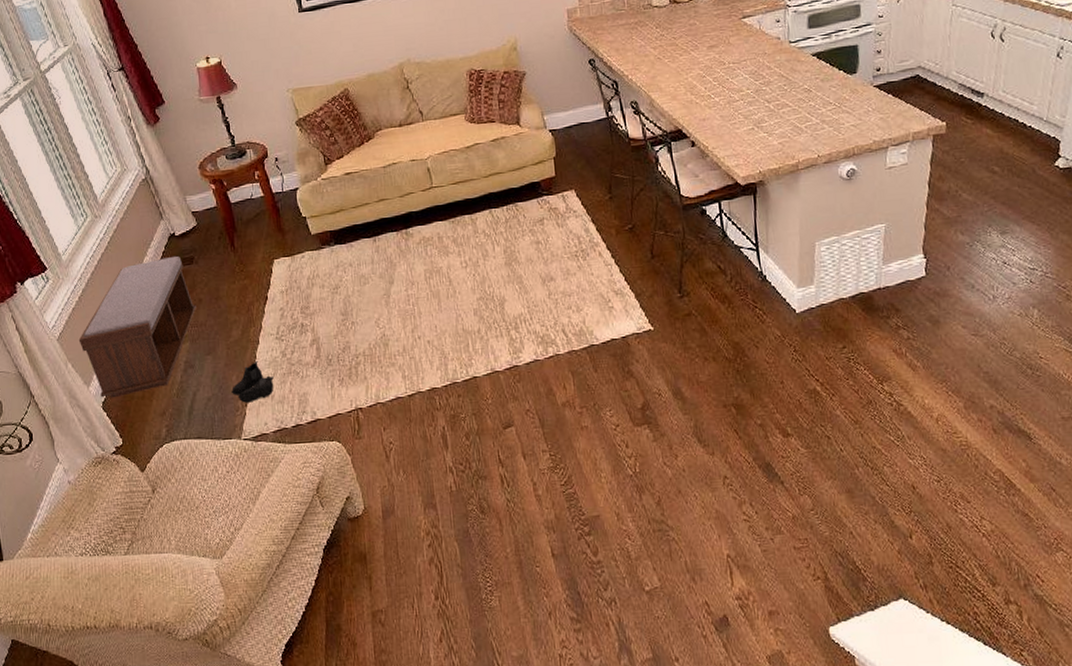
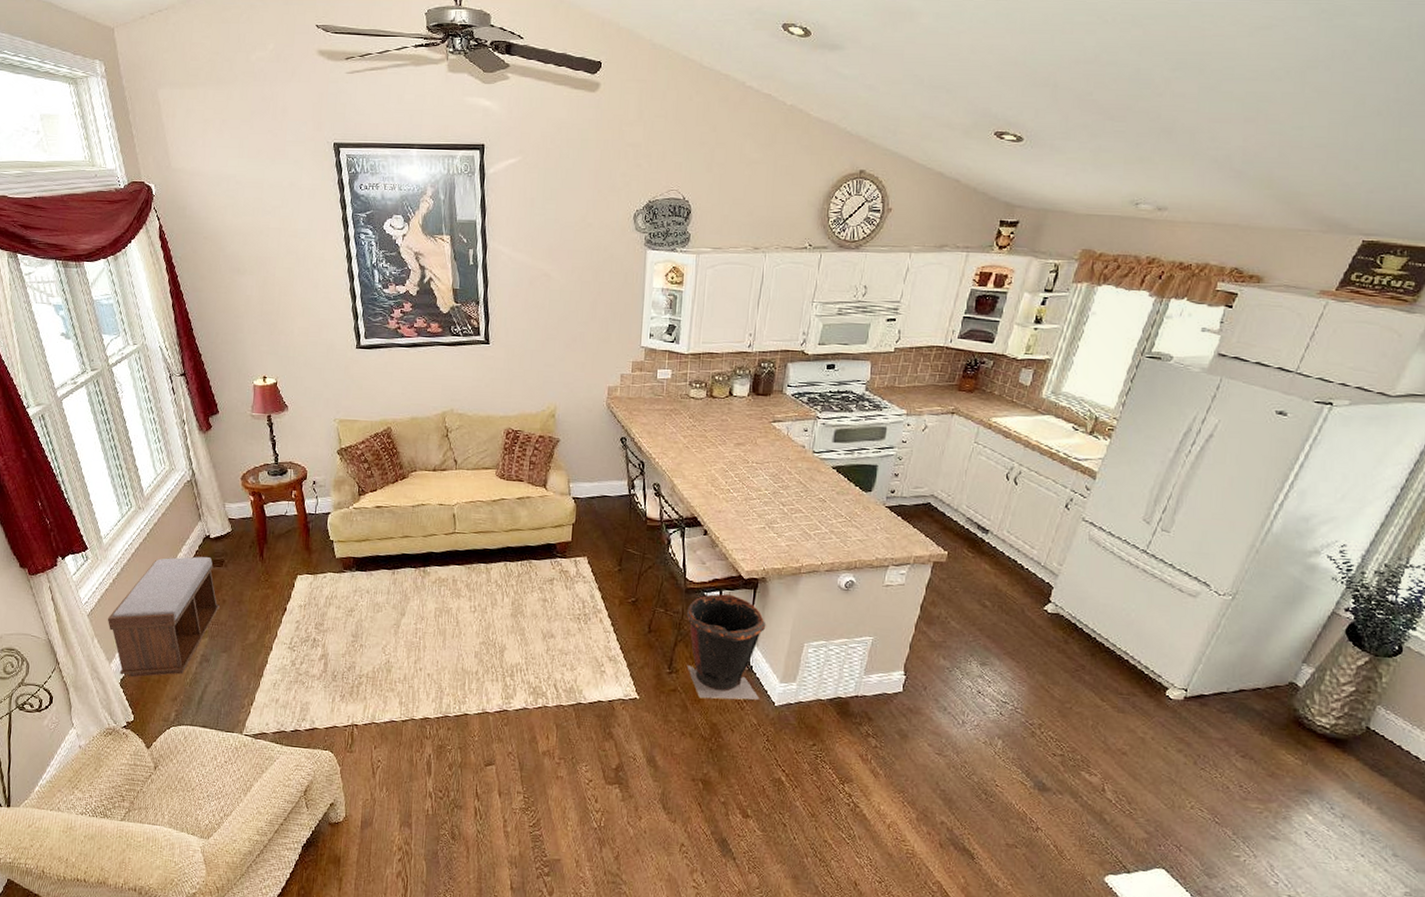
boots: present [232,360,274,403] -> none [240,664,281,703]
trash can: none [687,204,778,319] -> present [686,594,766,700]

